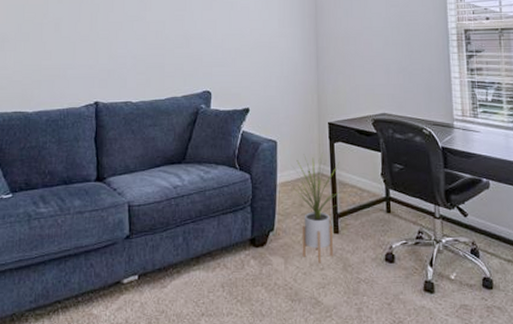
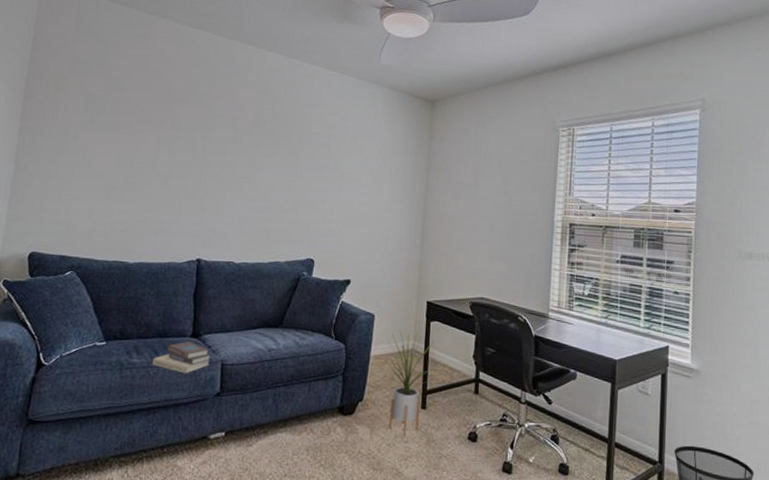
books: none [60,185,116,219] -> present [152,340,210,374]

